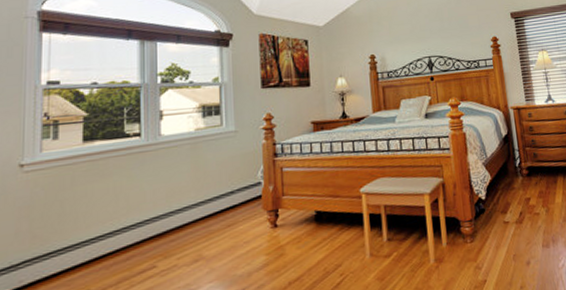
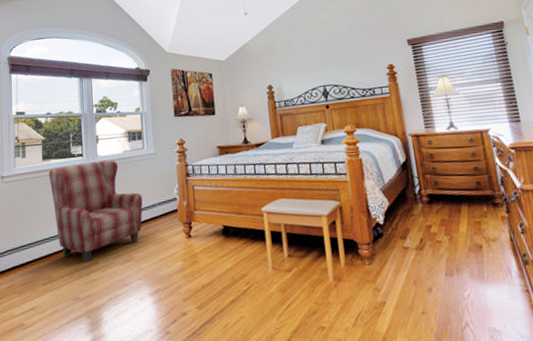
armchair: none [91,139,218,269] -> present [49,160,143,264]

